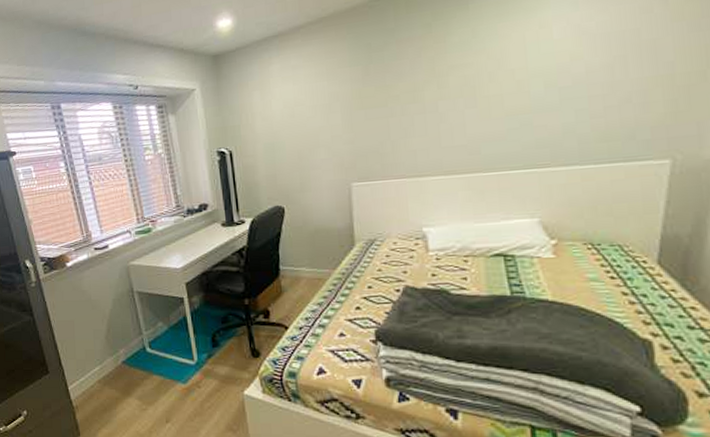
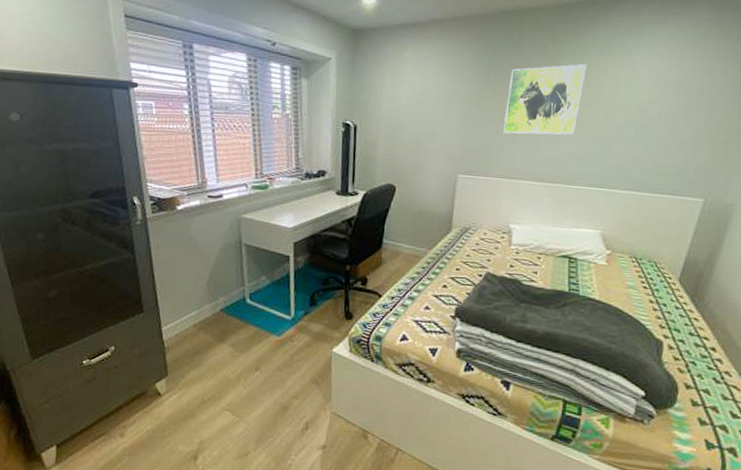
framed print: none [392,34,483,130] -> present [503,64,587,135]

